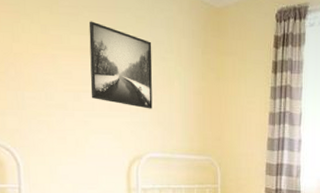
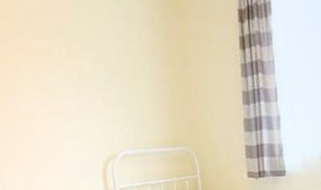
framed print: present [88,21,153,109] -> none [46,23,121,106]

